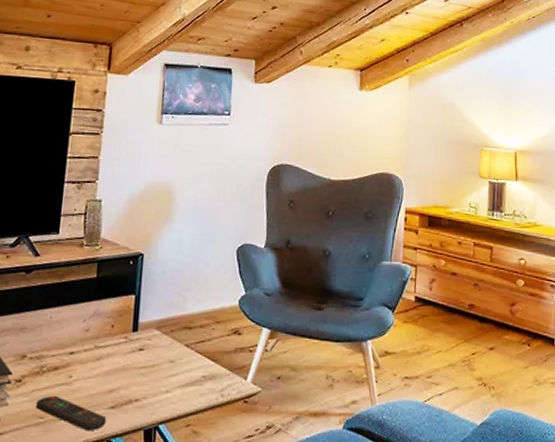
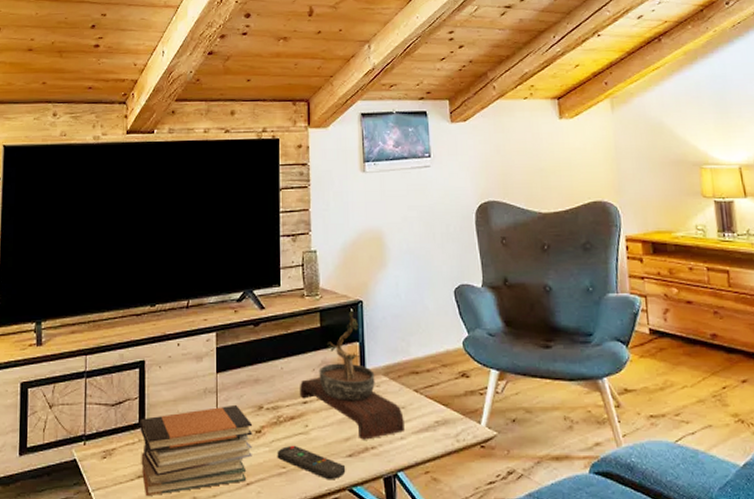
bonsai tree: none [66,263,172,392] -> present [299,310,405,440]

